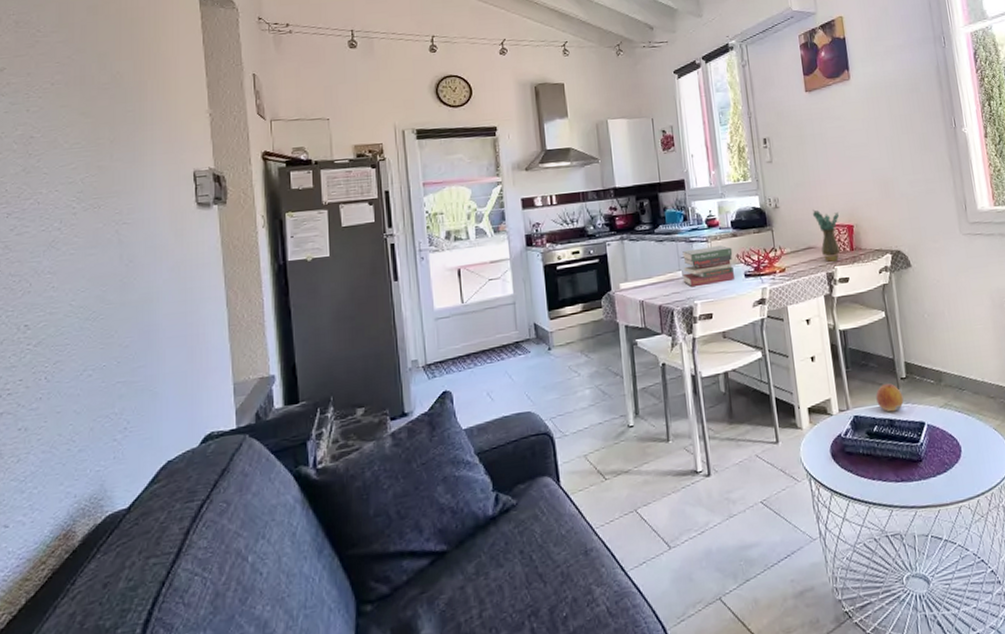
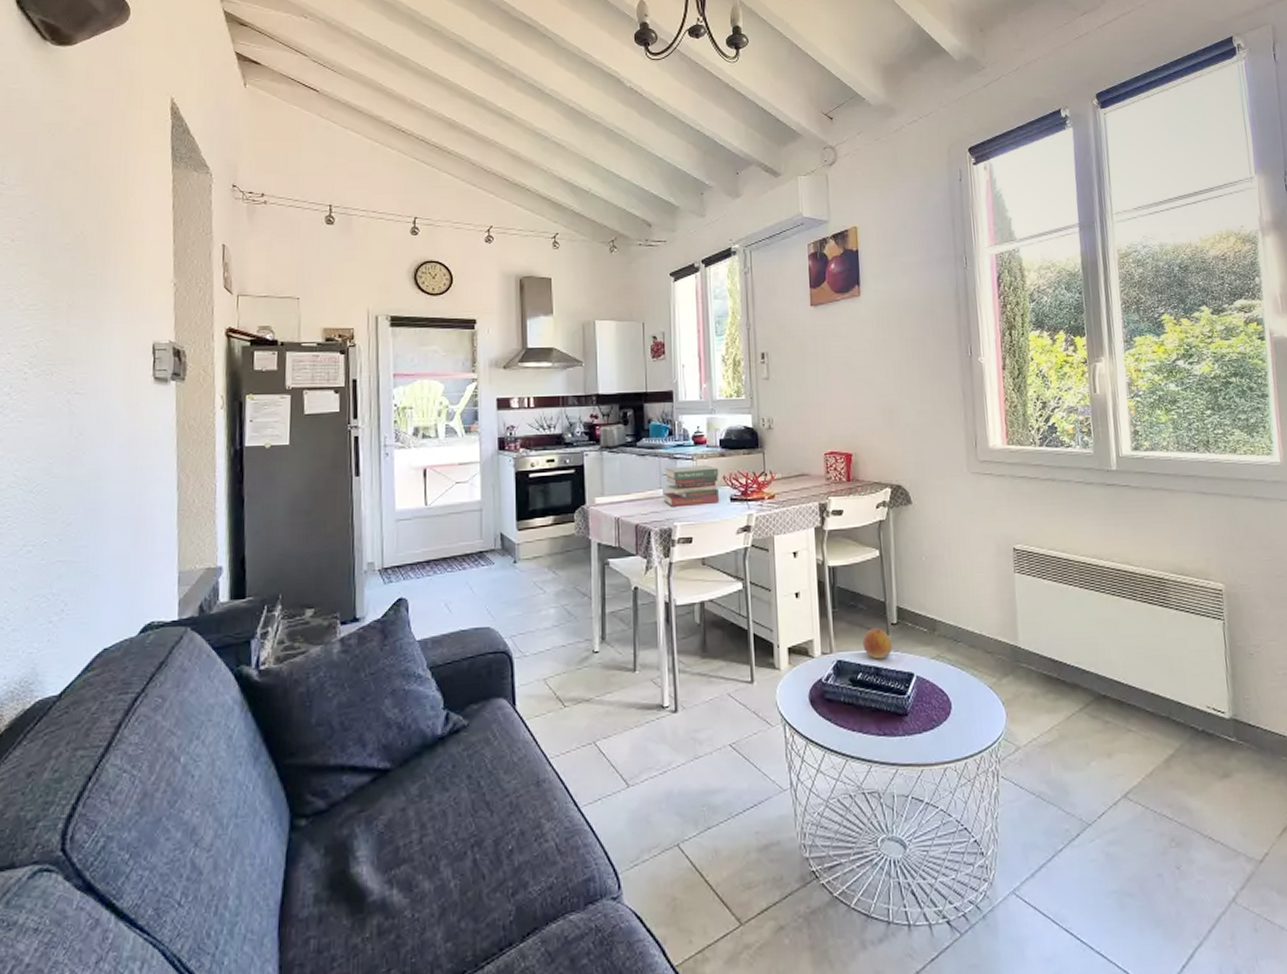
toaster: none [619,214,646,239] -> present [600,424,628,450]
vase: present [812,209,841,262] -> none [808,434,838,492]

